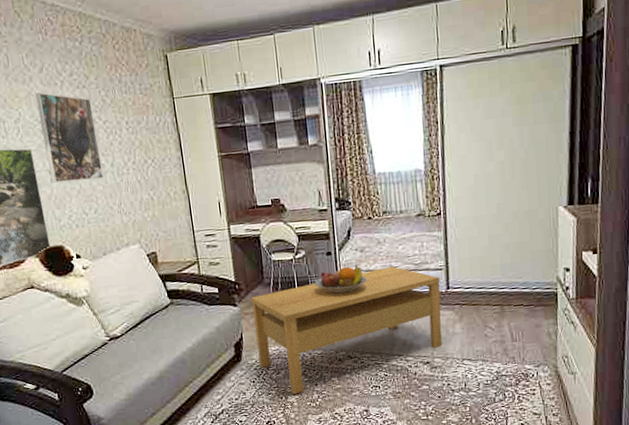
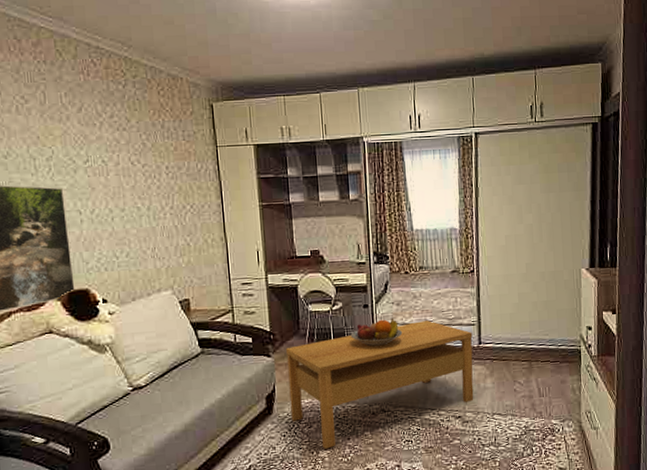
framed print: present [35,92,104,183] -> none [71,132,138,224]

